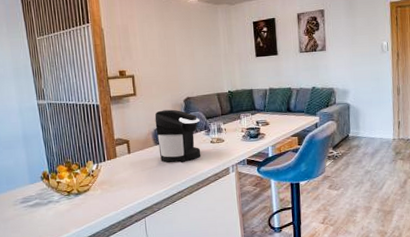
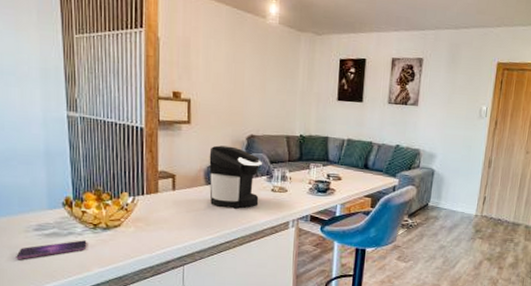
smartphone: none [8,206,64,229] -> present [16,240,87,259]

